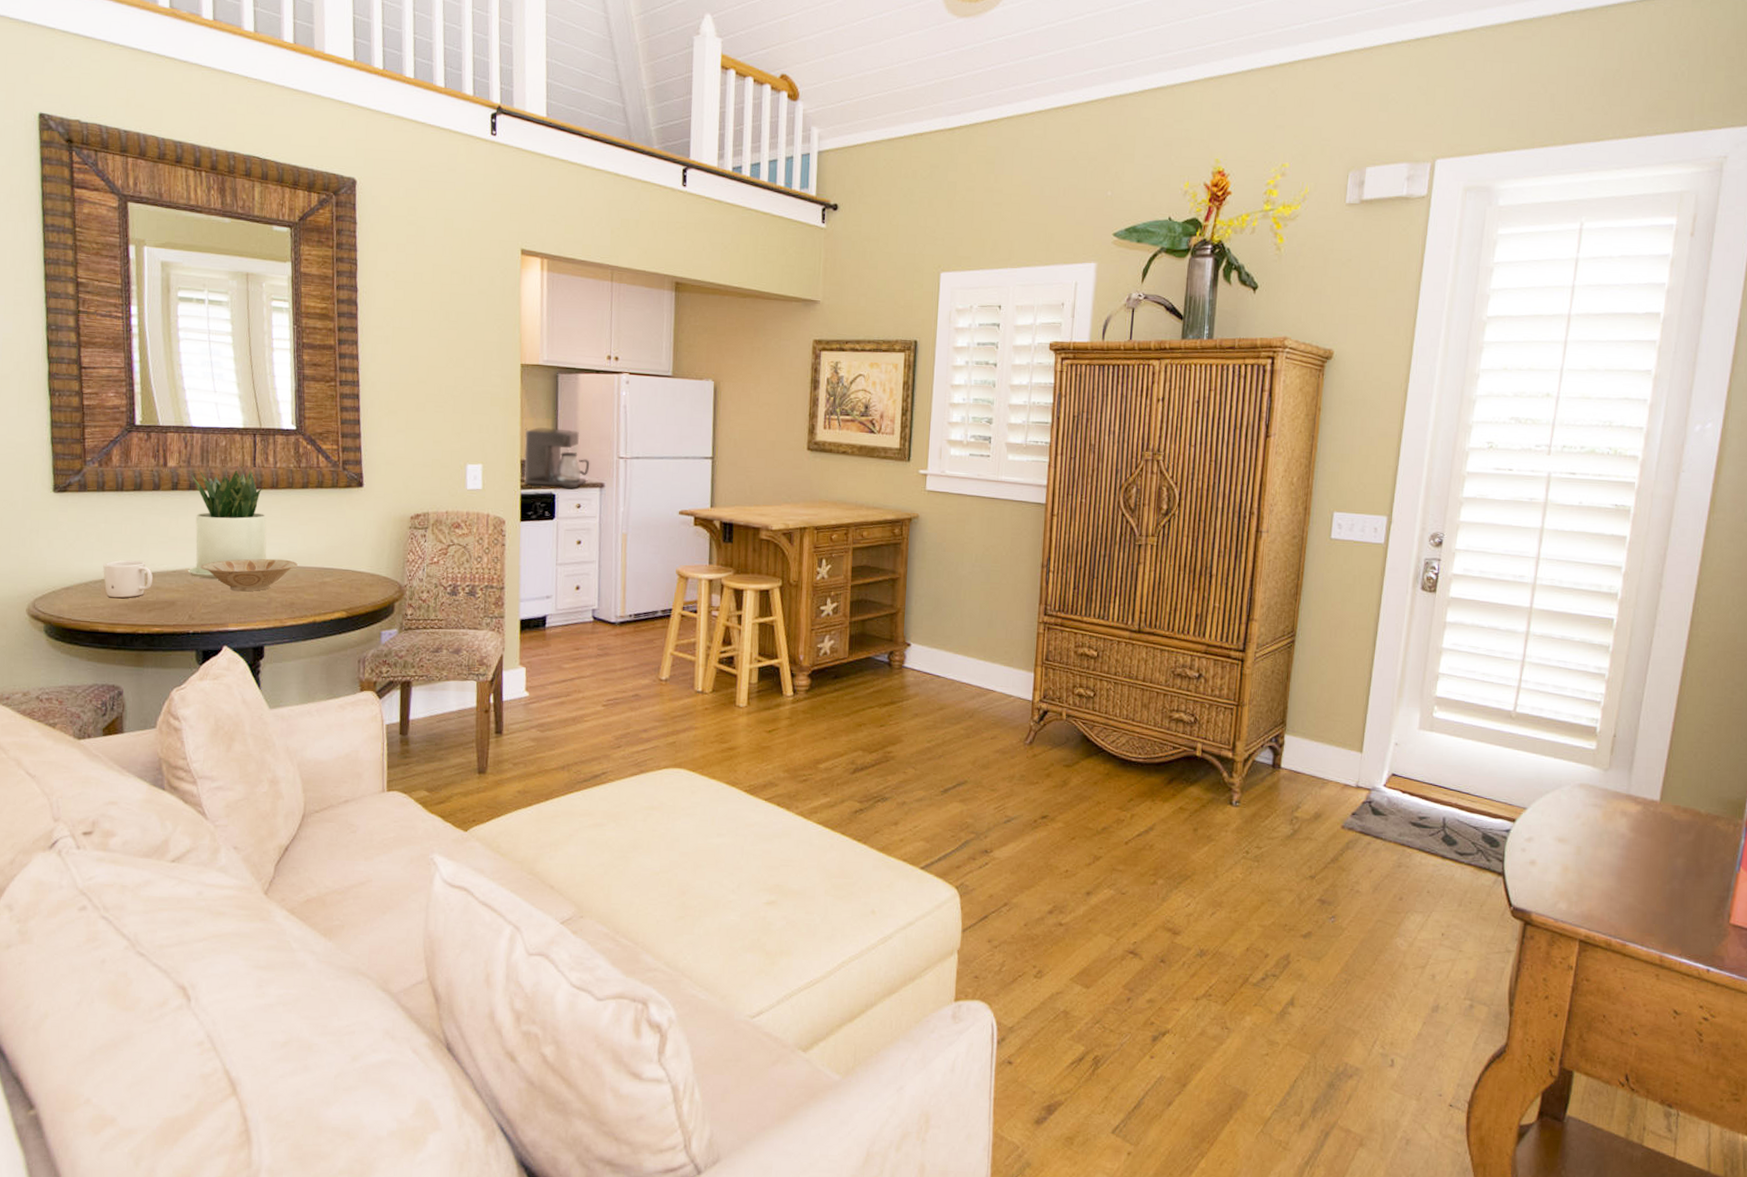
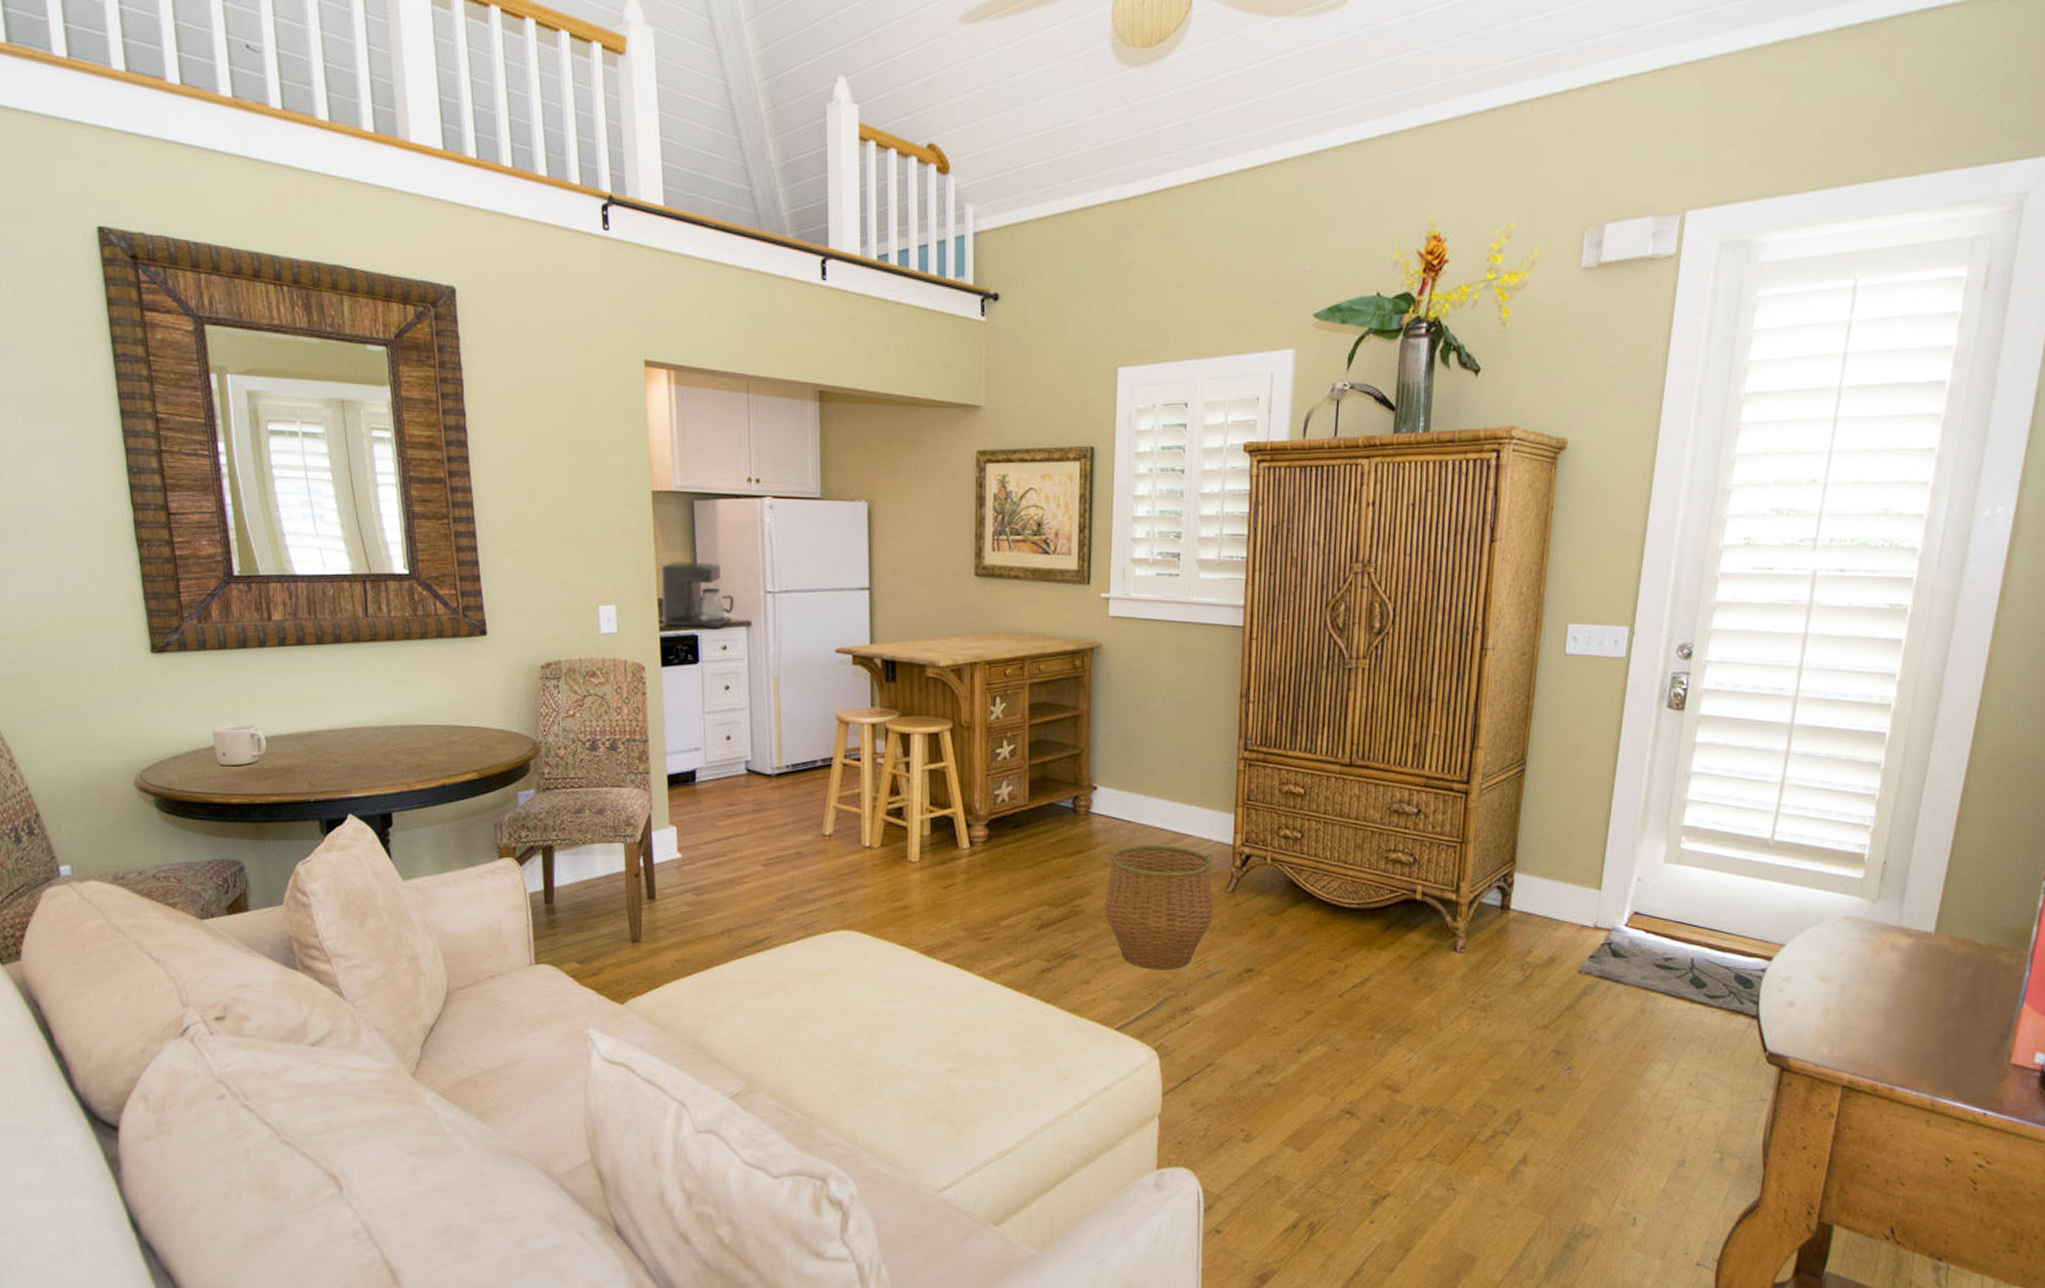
planter: present [187,469,267,580] -> none [297,621,388,743]
bowl: present [200,558,298,592] -> none [317,717,422,755]
basket: none [913,698,1014,814] -> present [1104,845,1213,970]

